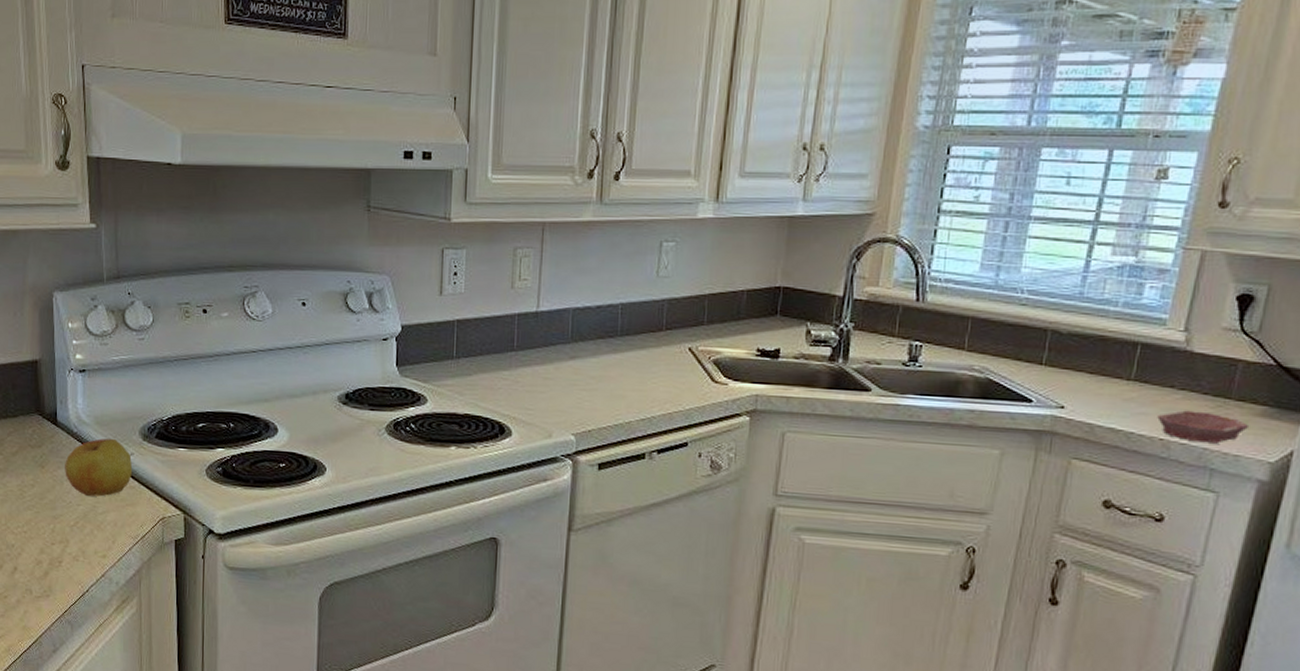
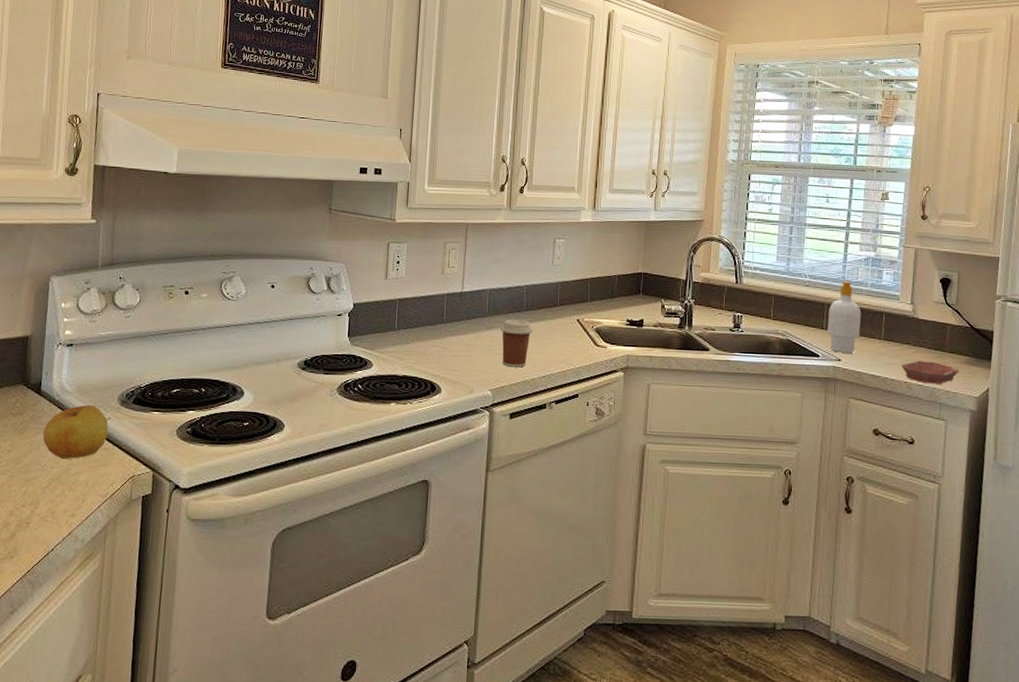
coffee cup: none [586,346,629,408] -> present [500,319,532,368]
soap bottle: none [1048,298,1104,398] -> present [827,281,862,353]

